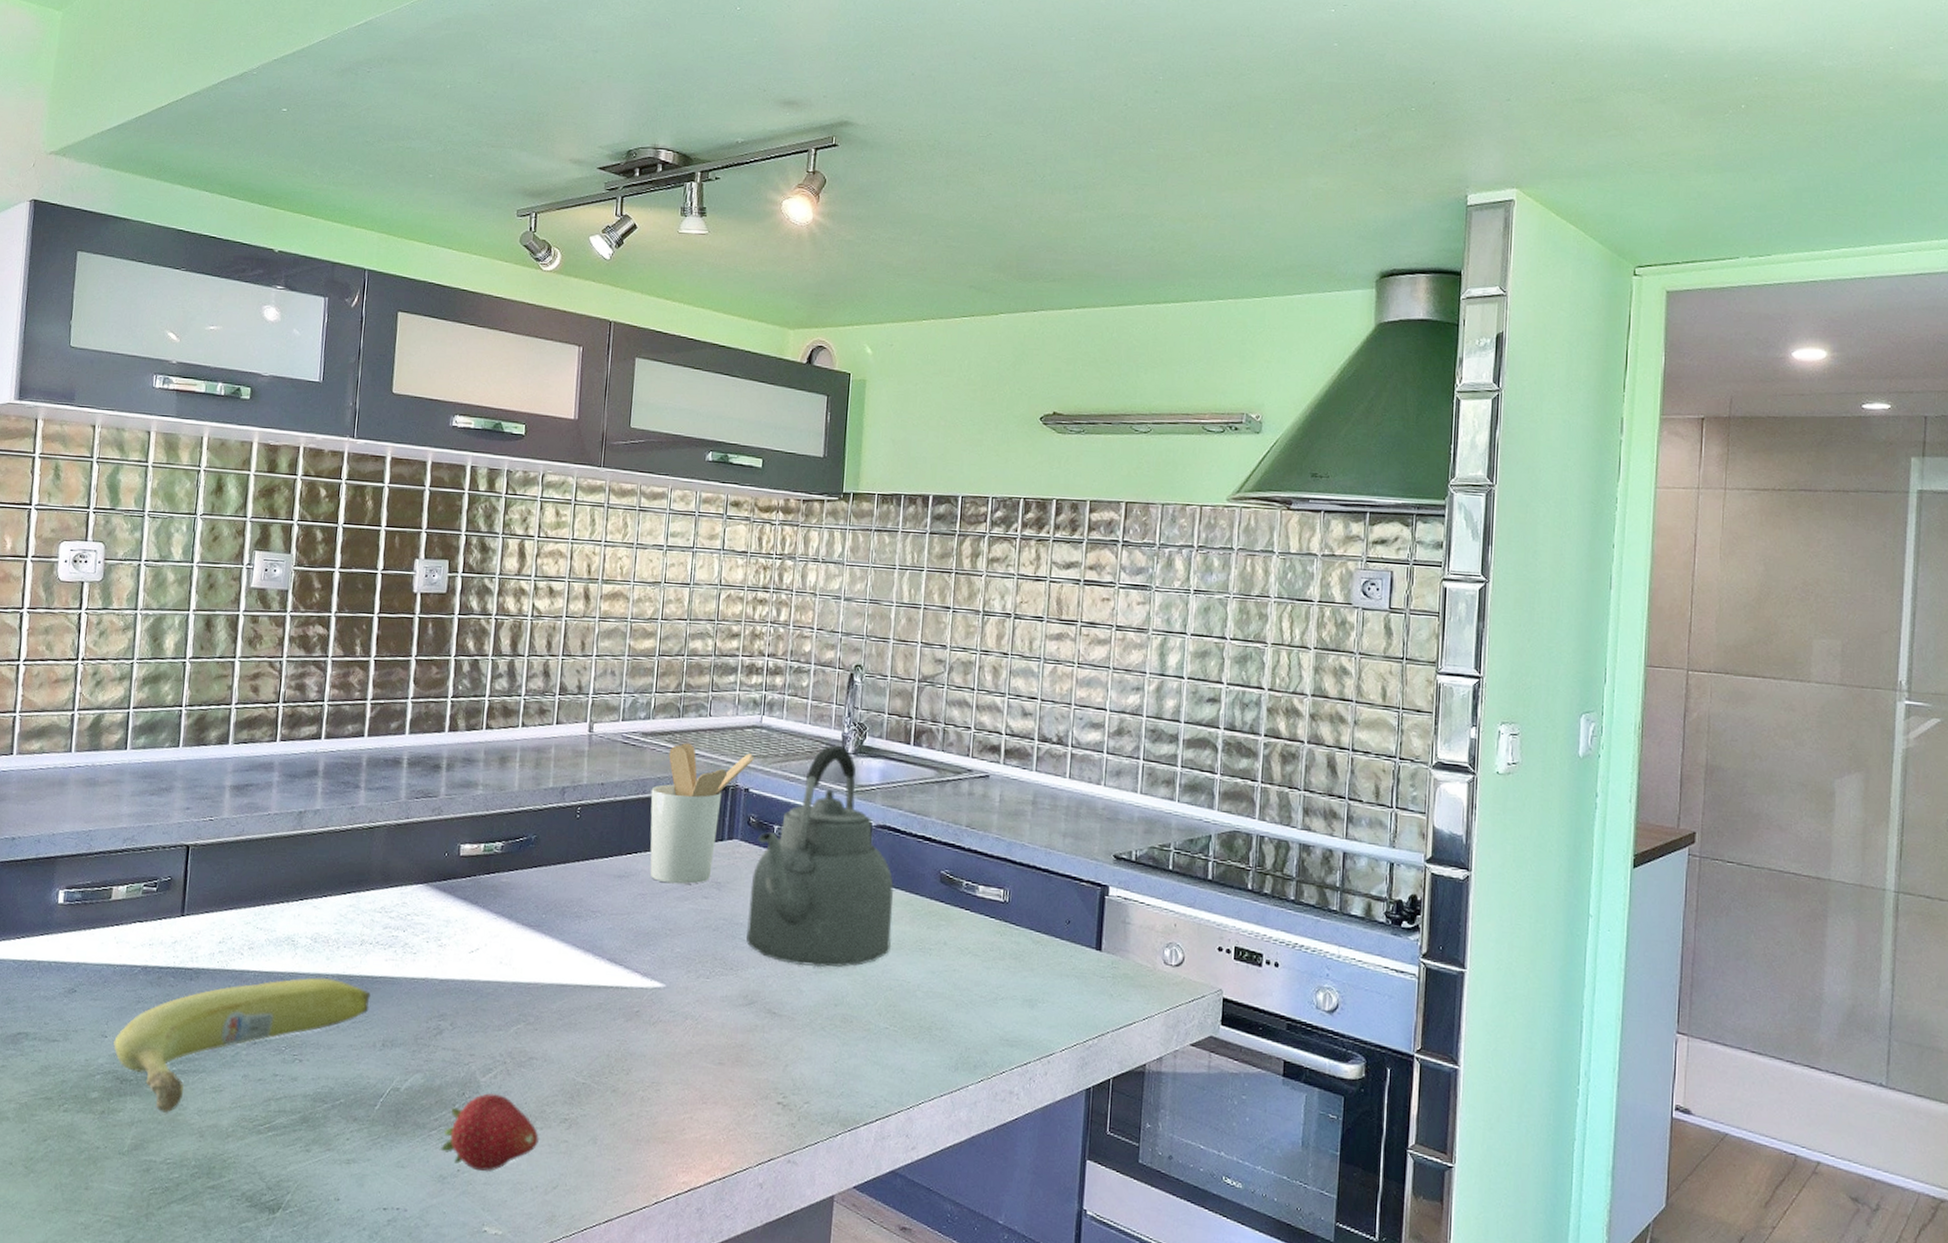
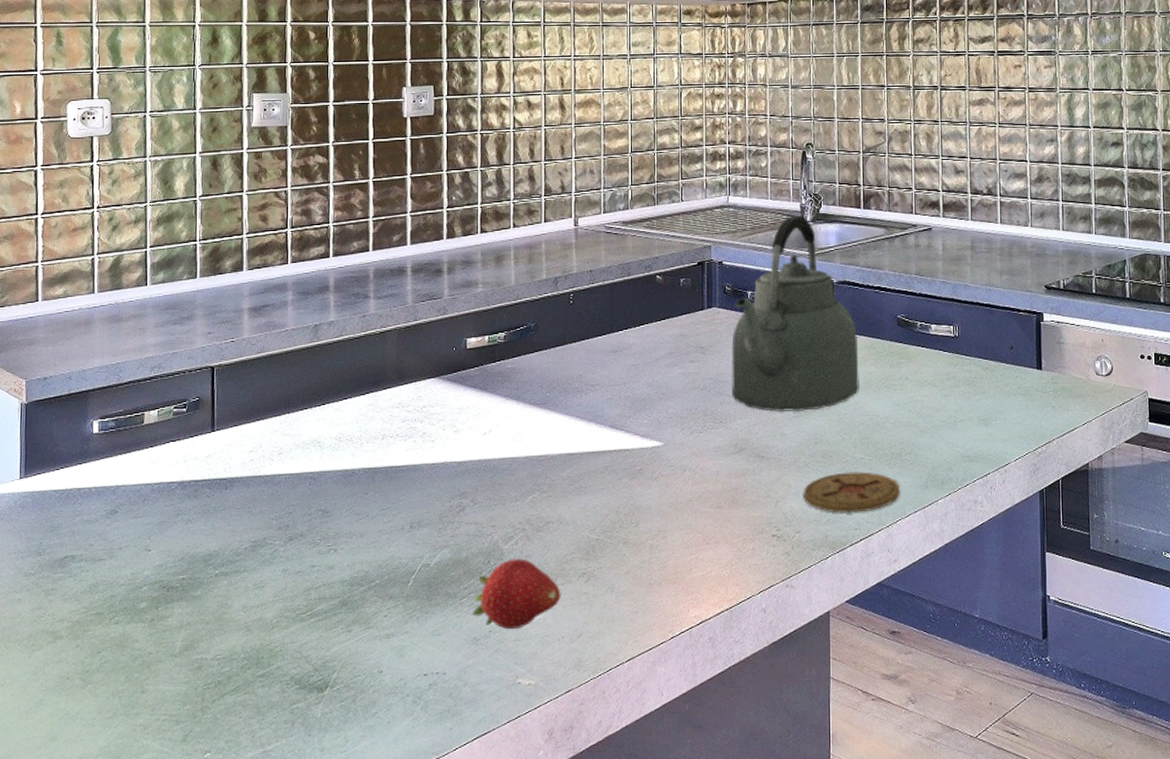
fruit: present [113,977,371,1114] -> none [157,472,395,614]
utensil holder: present [649,743,754,885] -> none [635,227,724,353]
coaster: none [815,1041,927,1089] -> present [803,472,901,514]

